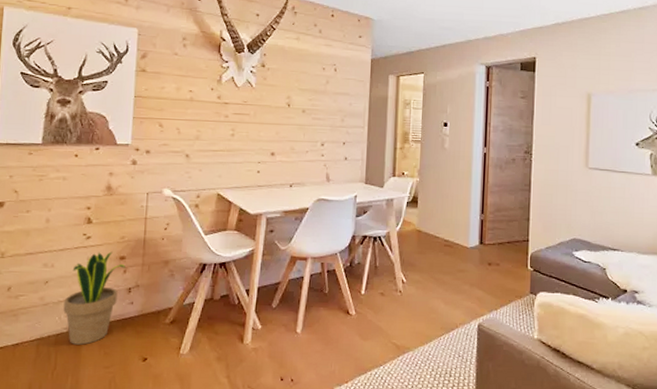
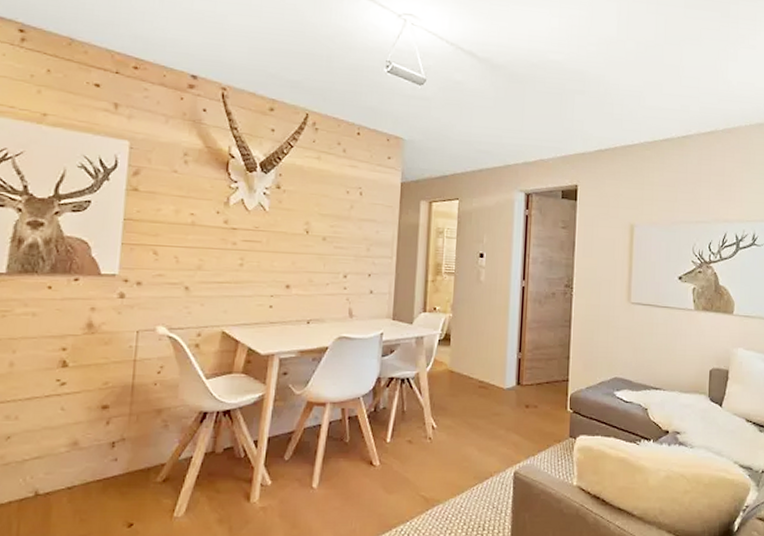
potted plant: present [63,251,126,345] -> none [29,399,109,511]

